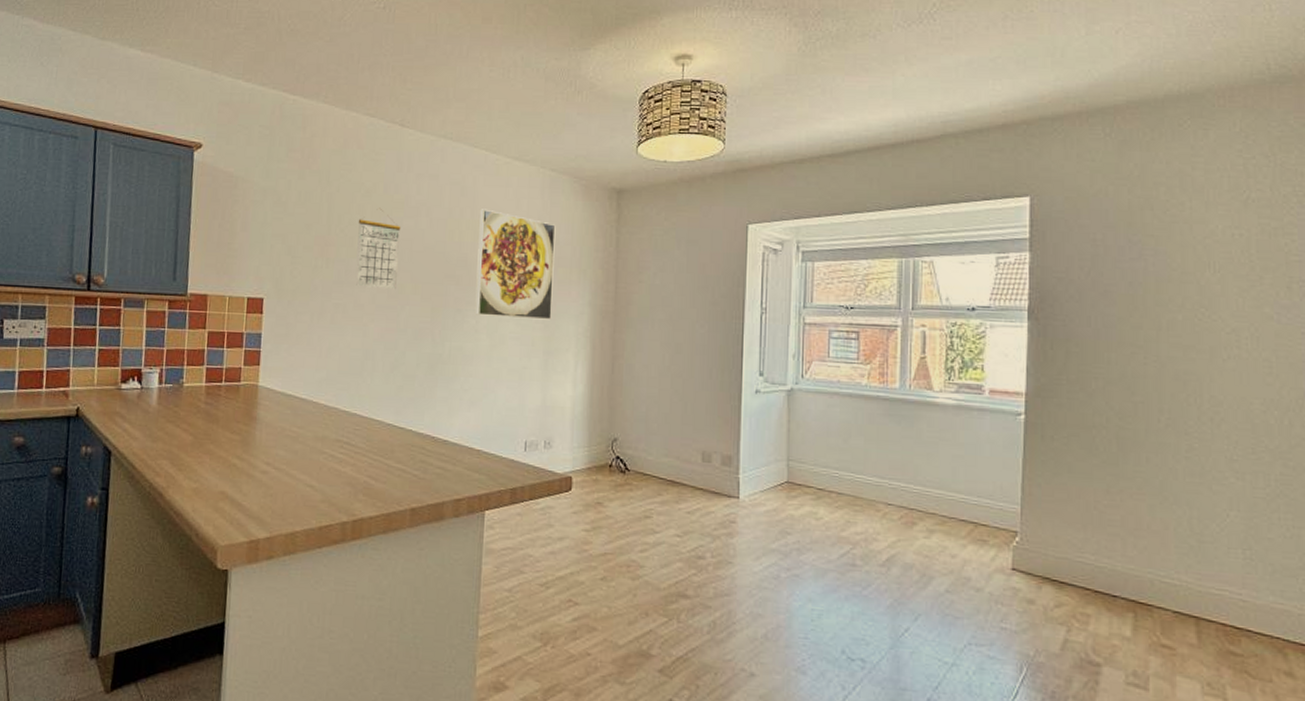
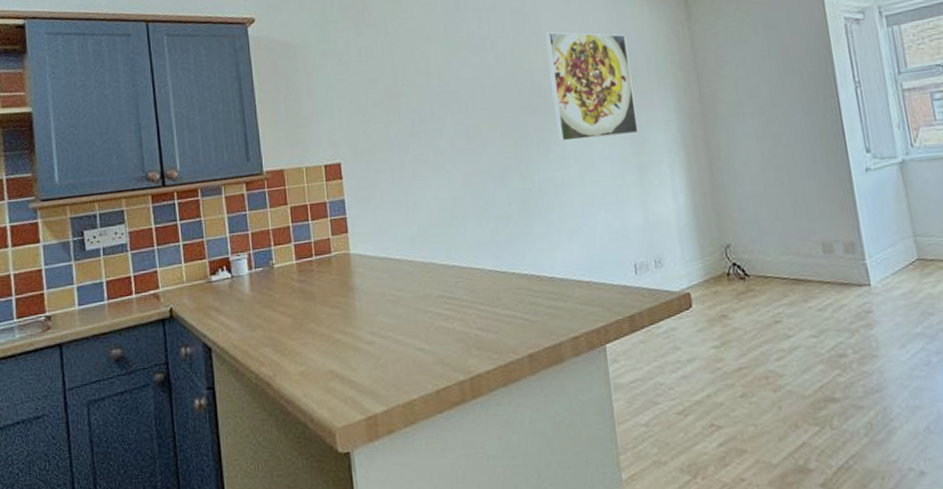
calendar: present [356,207,401,290] -> none [423,50,474,134]

